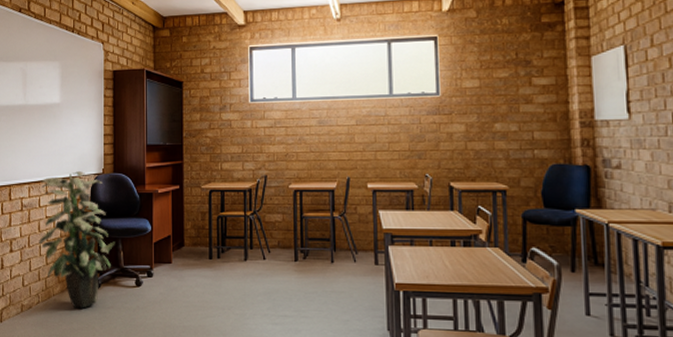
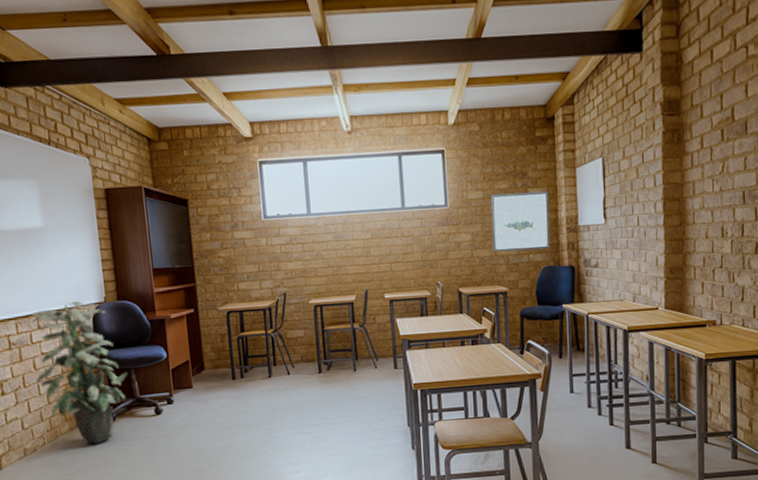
wall art: none [488,81,560,146] -> present [490,191,550,253]

